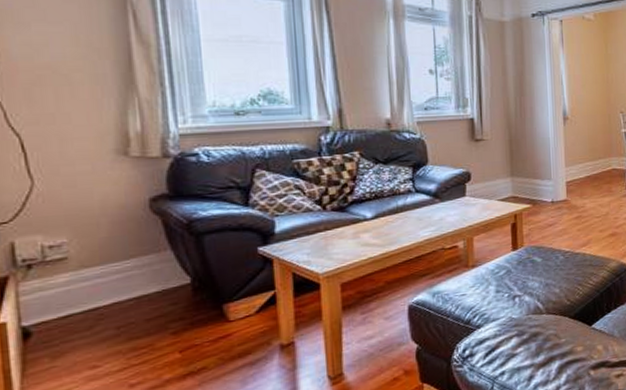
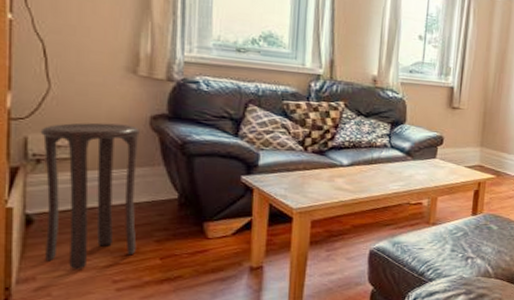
stool: none [27,211,152,380] -> present [40,122,140,269]

